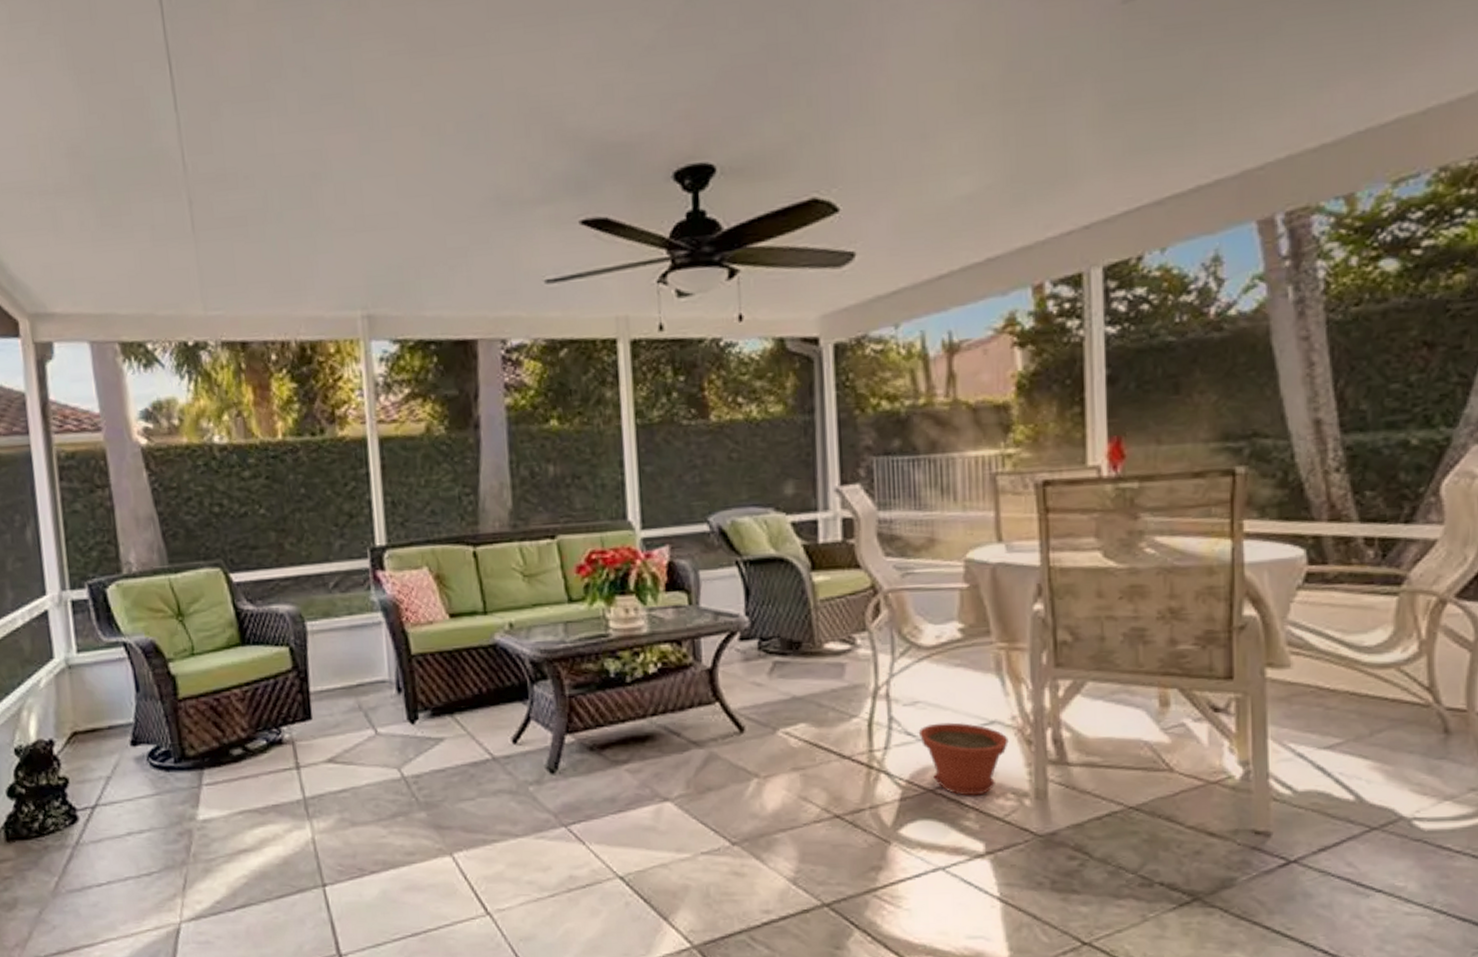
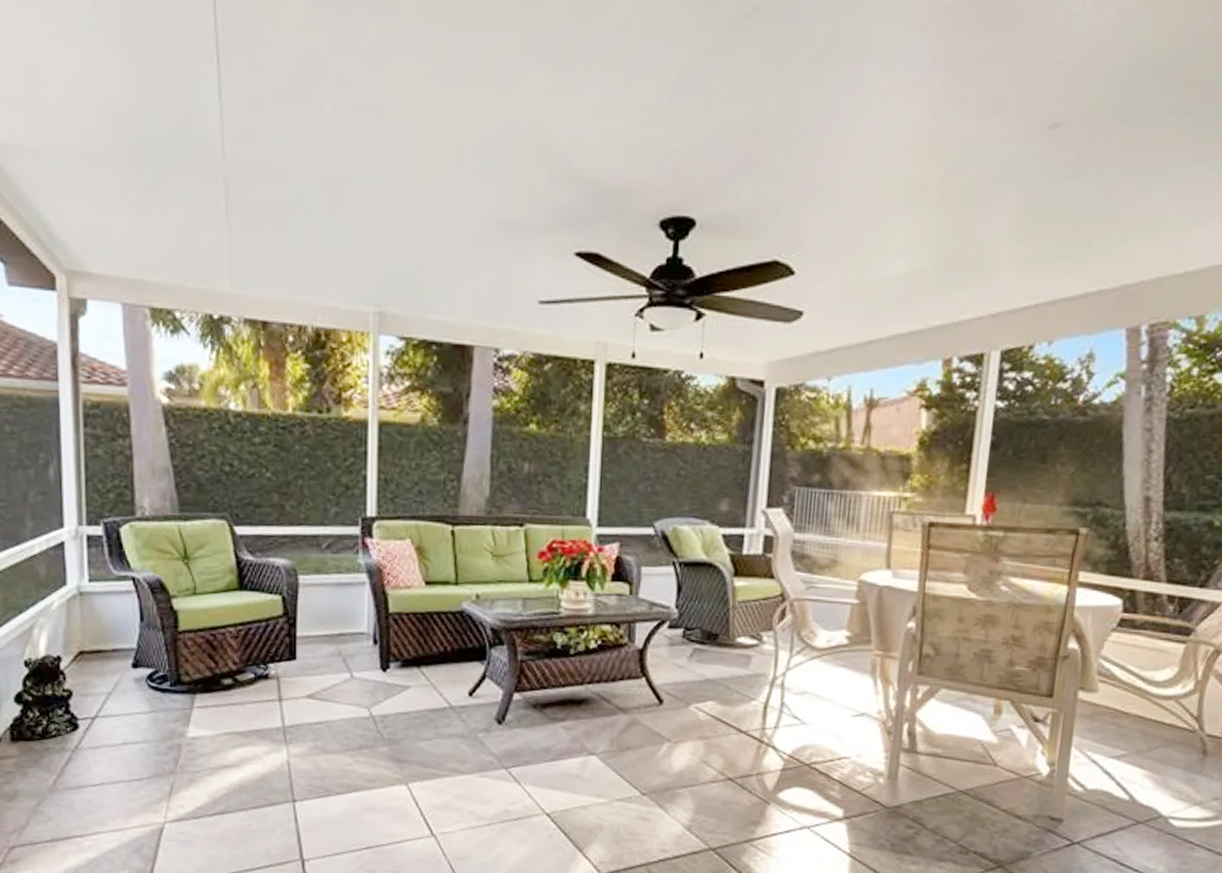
plant pot: present [918,722,1009,796] -> none [803,711,874,772]

